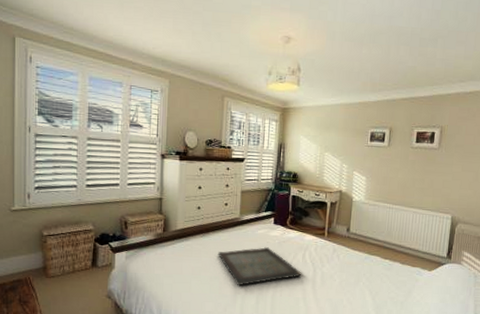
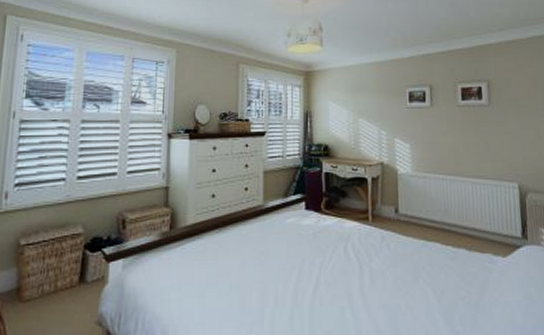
serving tray: present [218,247,302,286] -> none [238,240,346,296]

